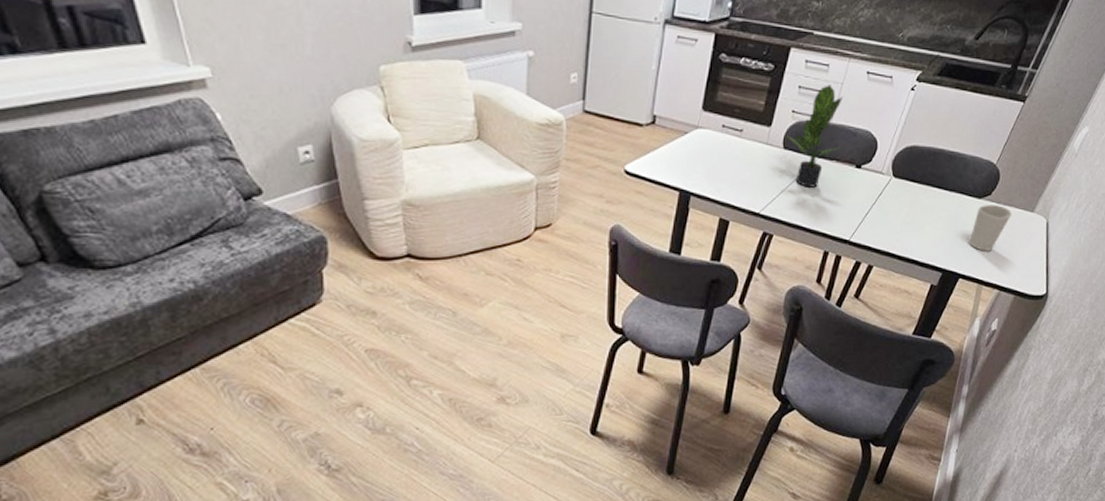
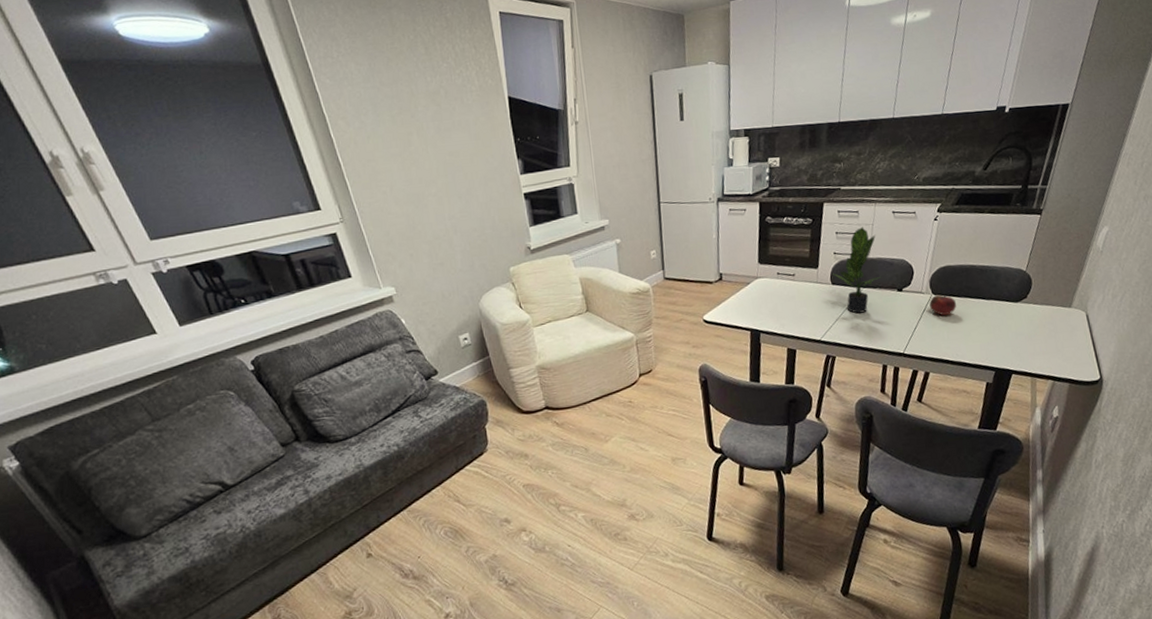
fruit: none [887,178,916,204] -> present [929,294,956,316]
cup: present [969,205,1012,251] -> none [1014,305,1051,348]

